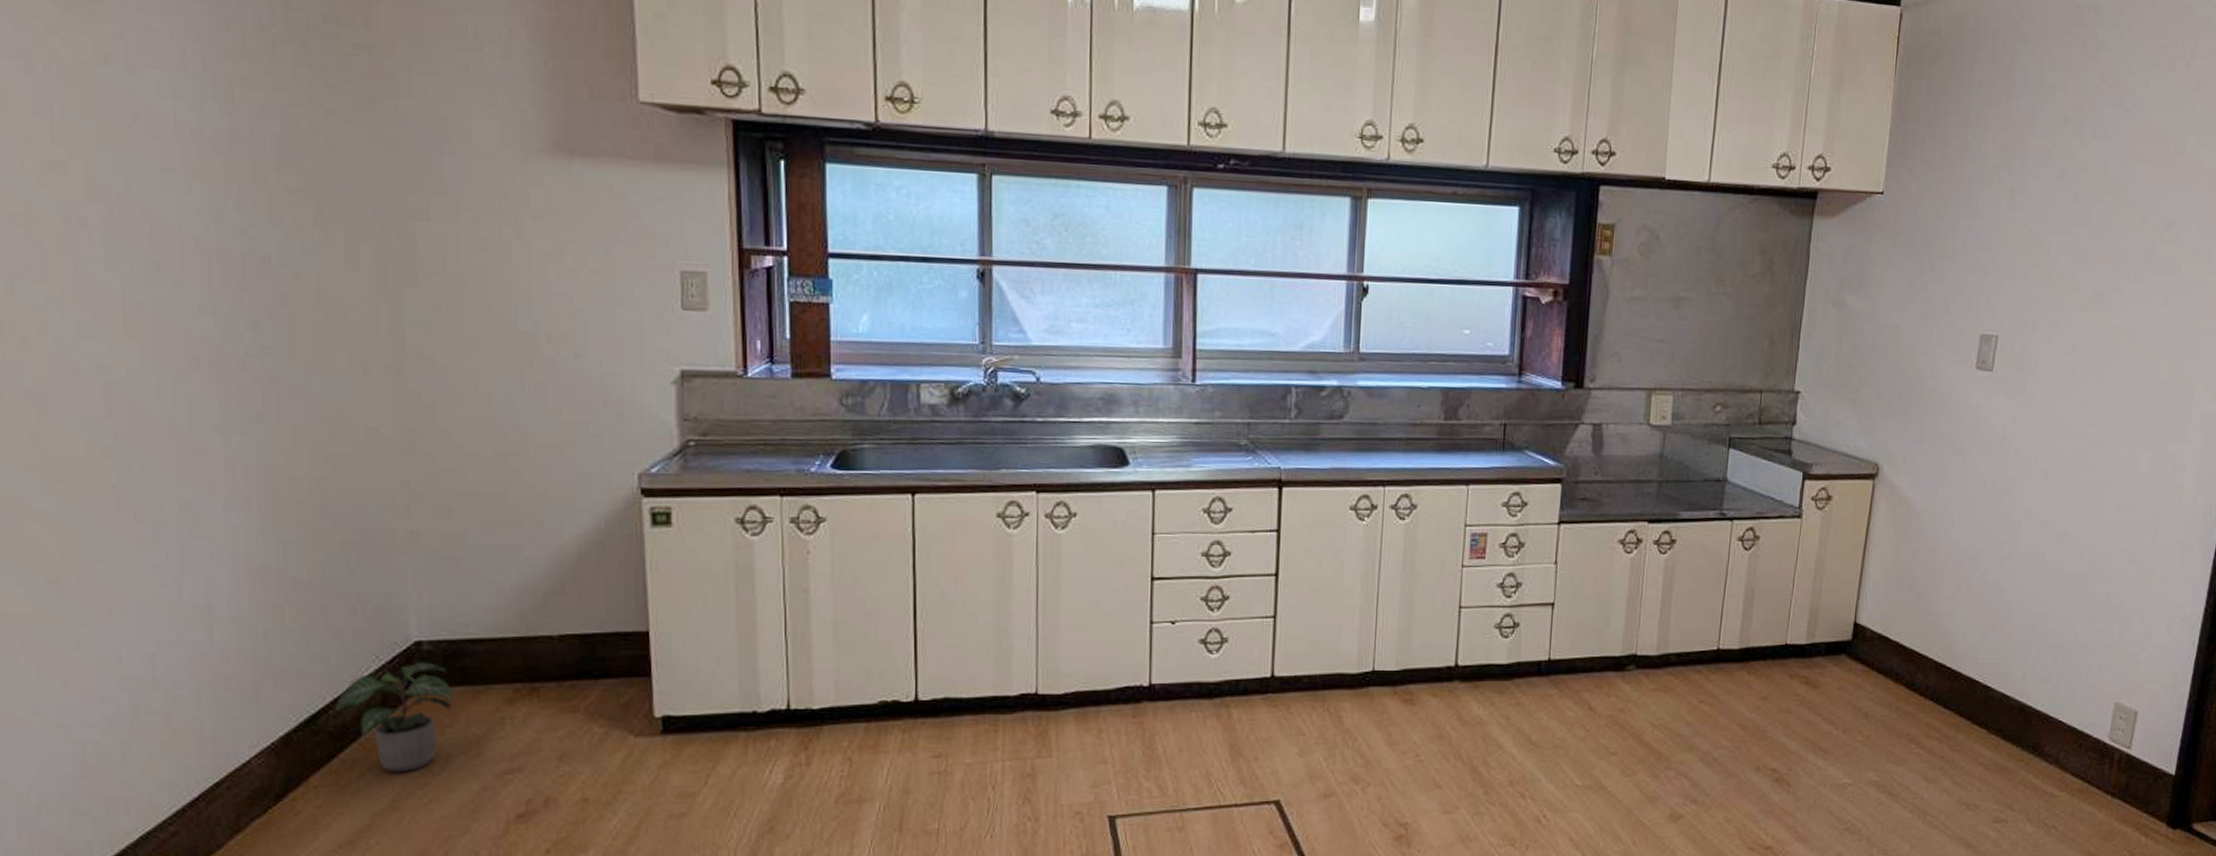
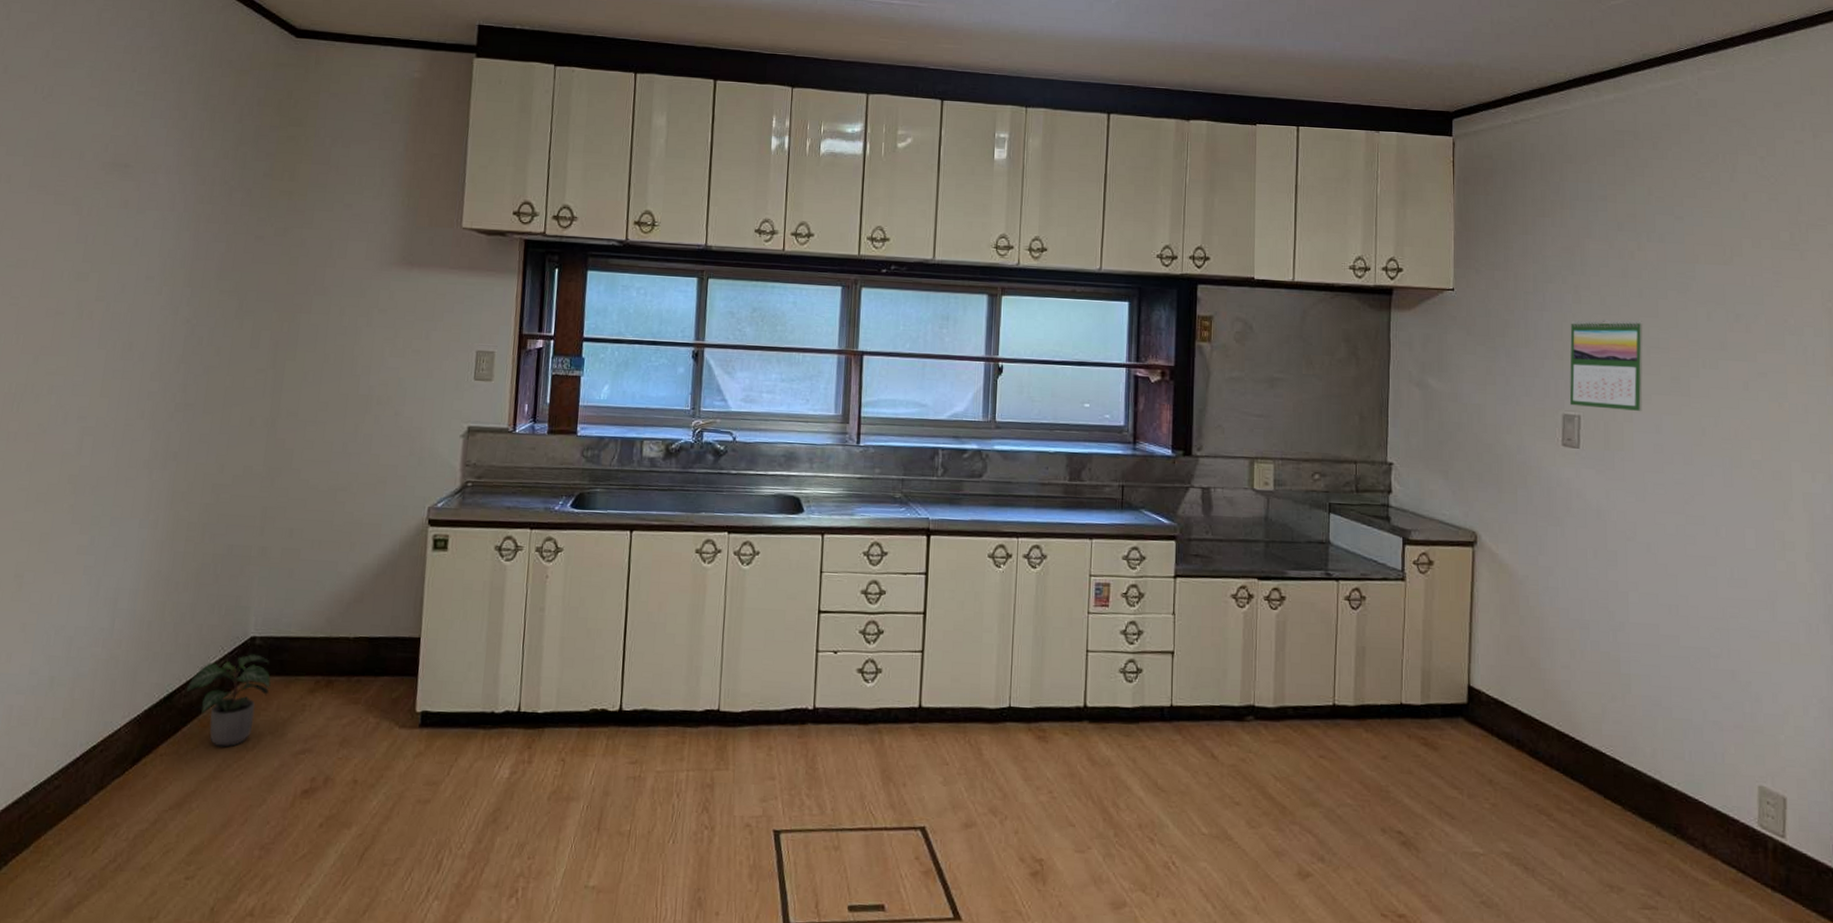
calendar: none [1989,227,2075,330] -> present [1569,319,1643,411]

